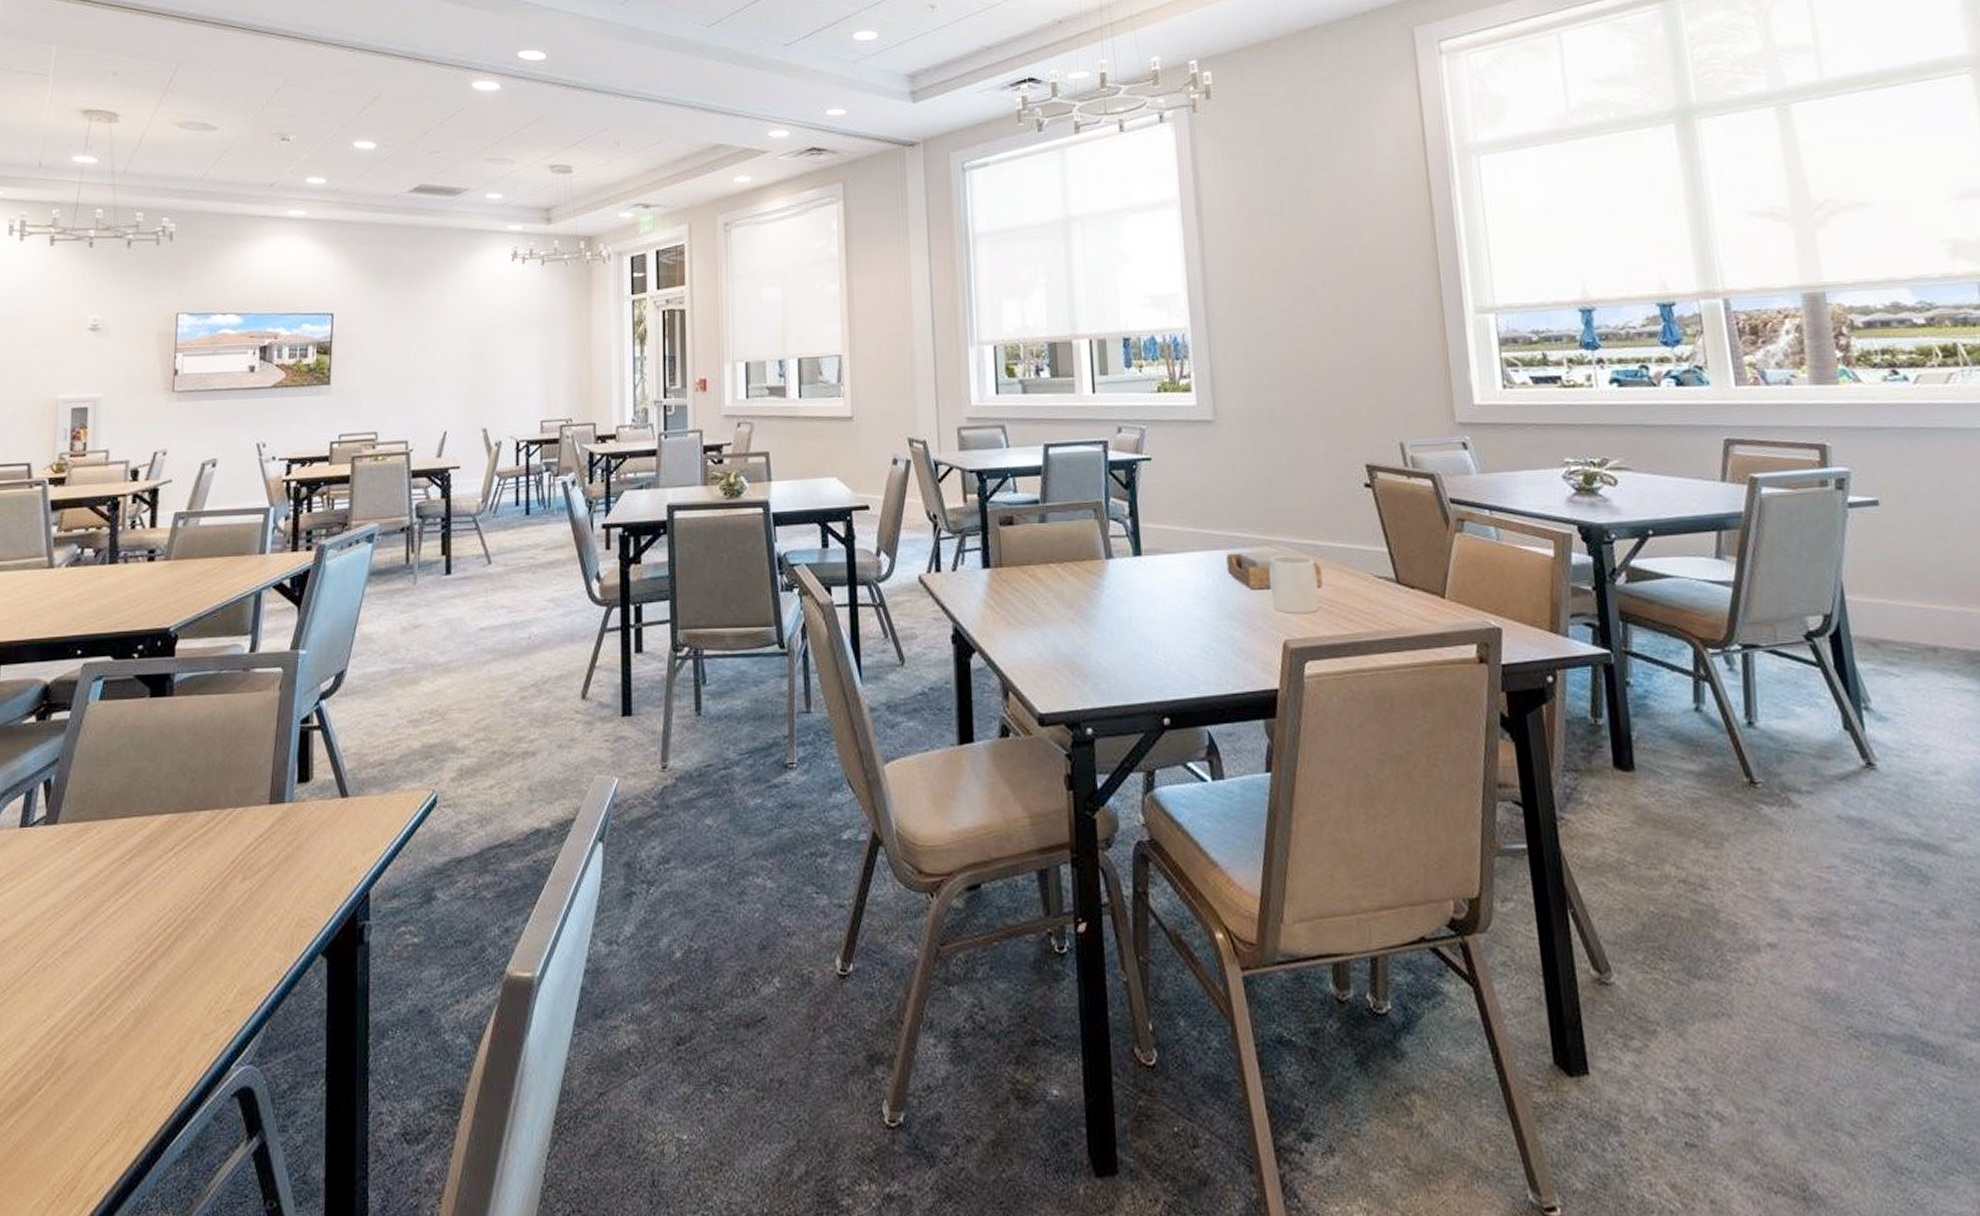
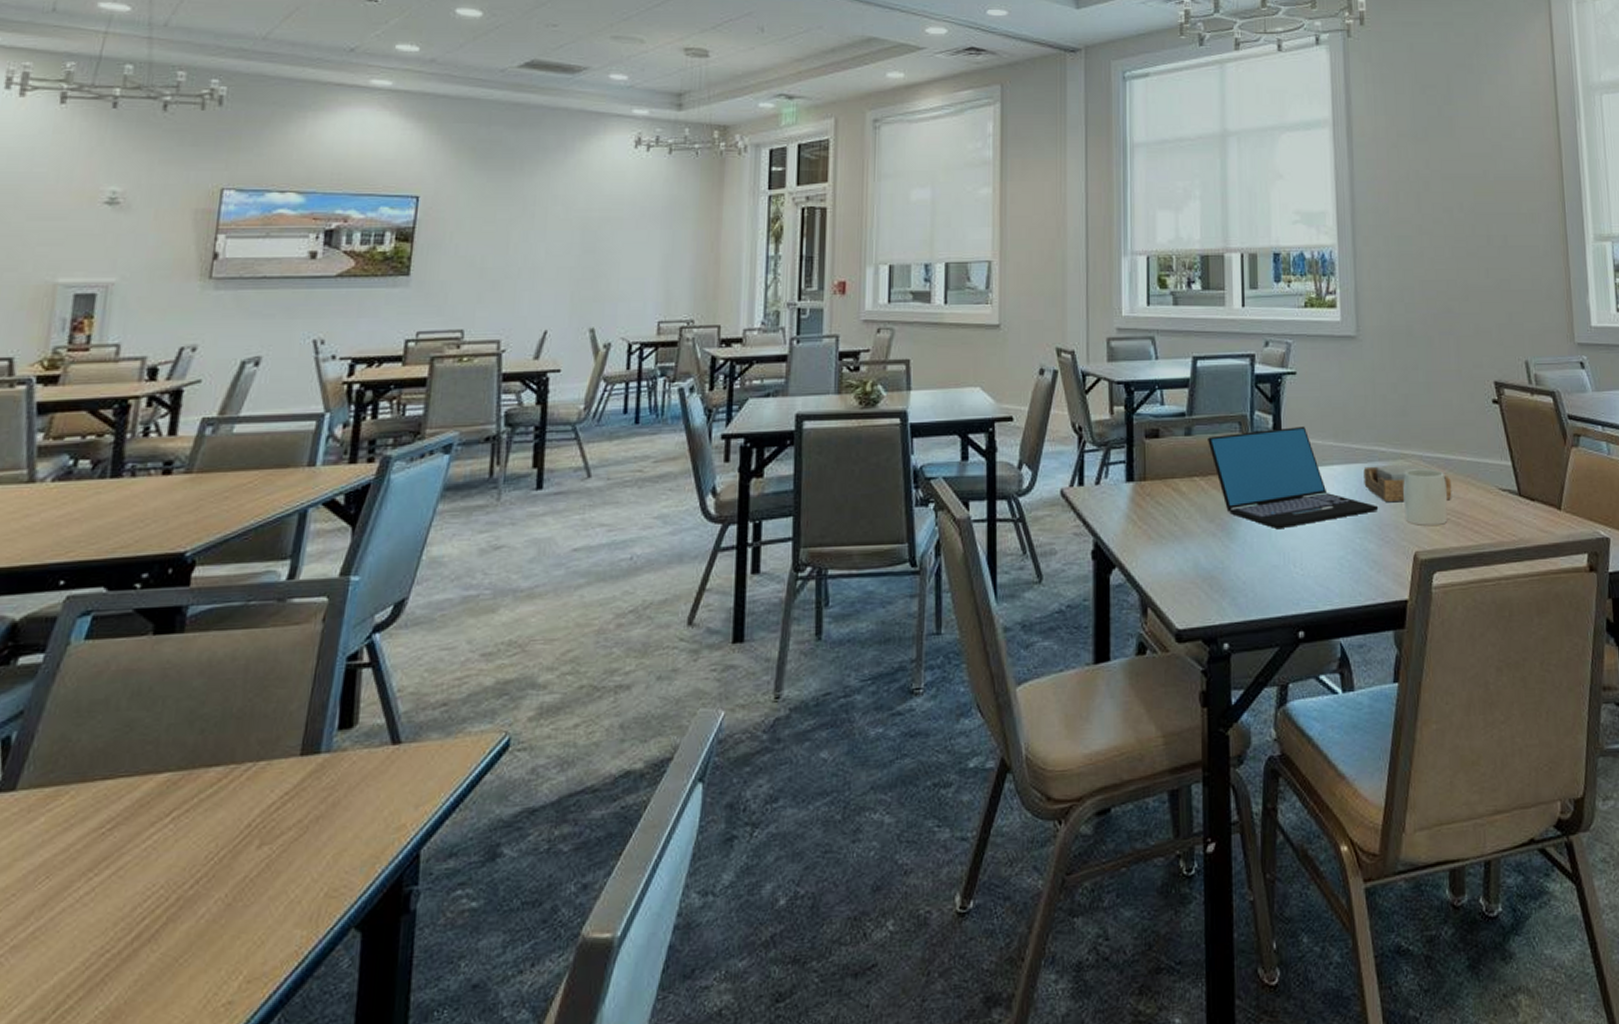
laptop: none [1062,512,1244,616] -> present [1208,426,1379,530]

